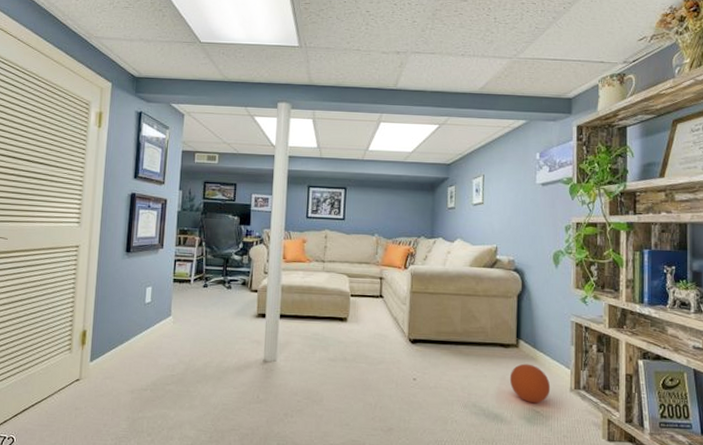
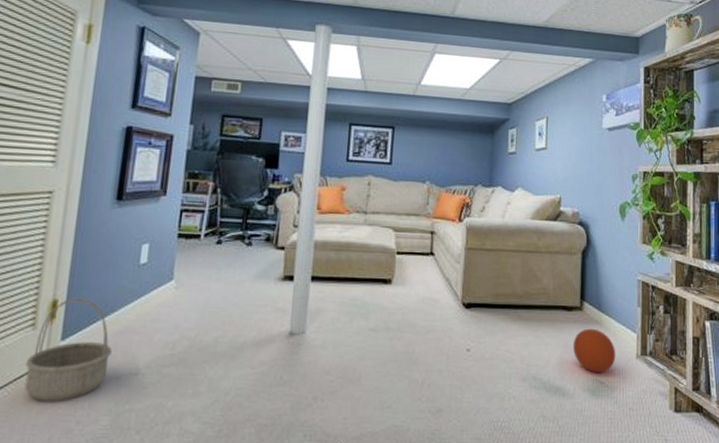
basket: none [66,329,127,408] -> present [24,298,112,401]

